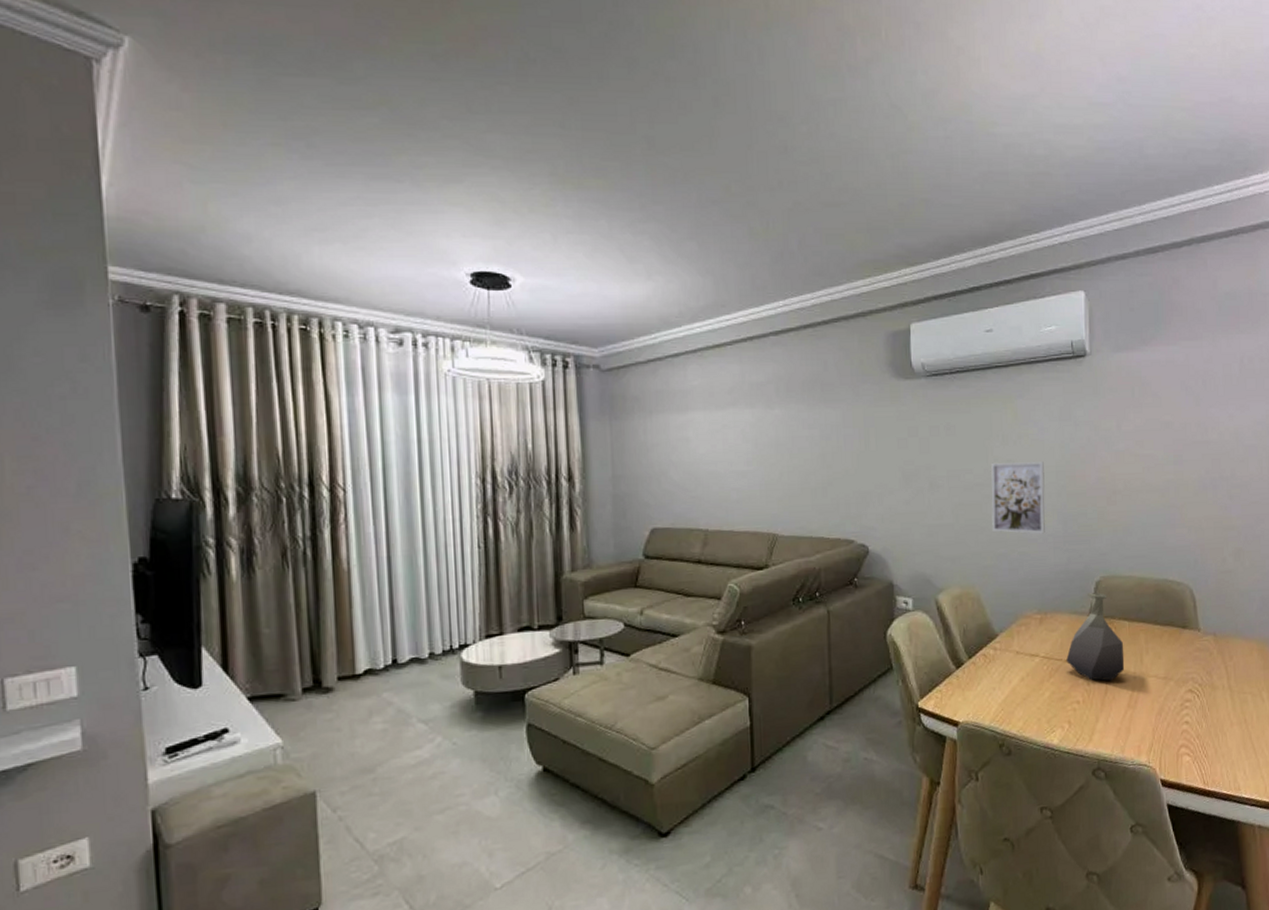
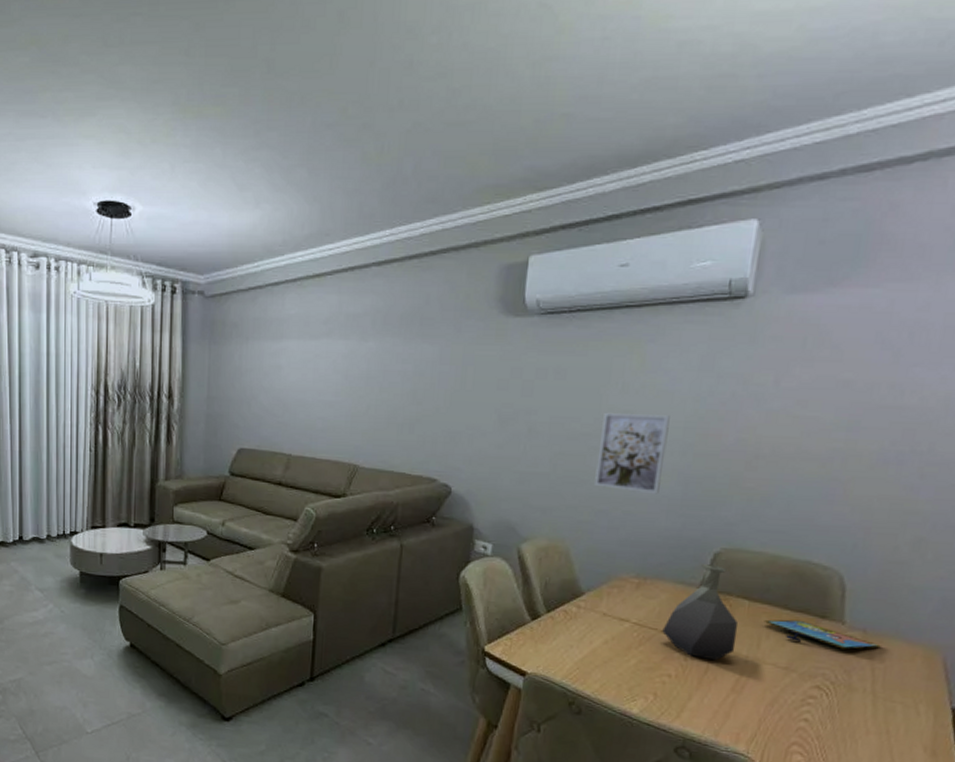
picture frame: none [1142,632,1228,653] -> present [764,619,881,650]

